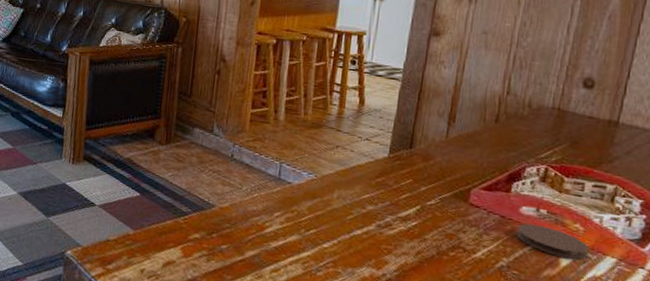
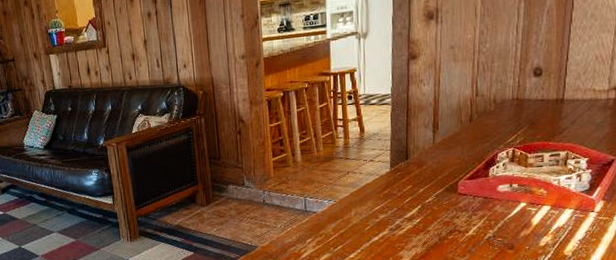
coaster: present [516,223,590,260] -> none [497,197,553,219]

